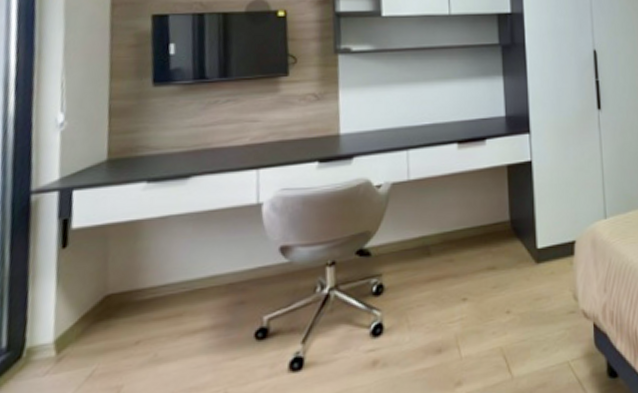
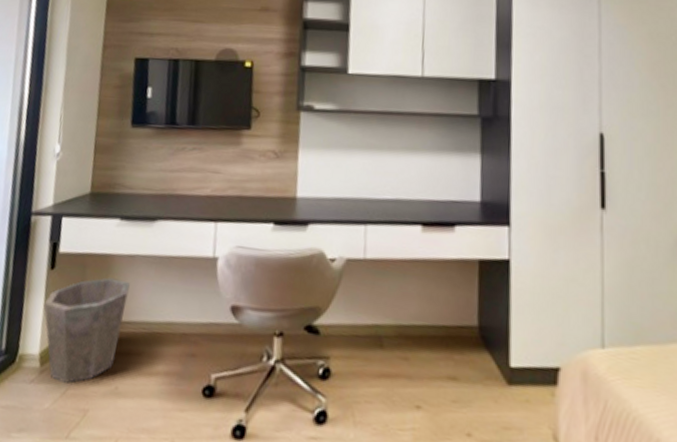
waste bin: none [56,244,164,365] -> present [44,277,130,384]

